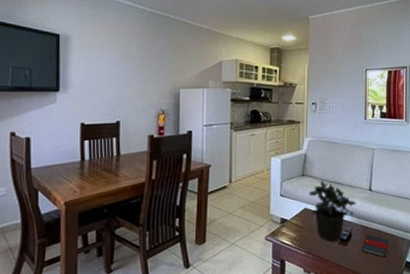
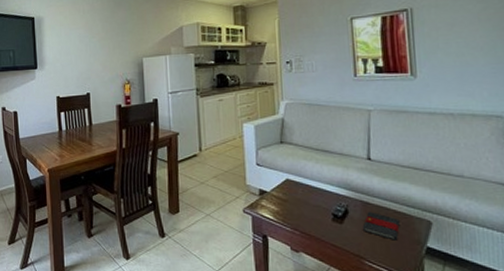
potted plant: present [309,180,357,241] -> none [290,148,352,217]

